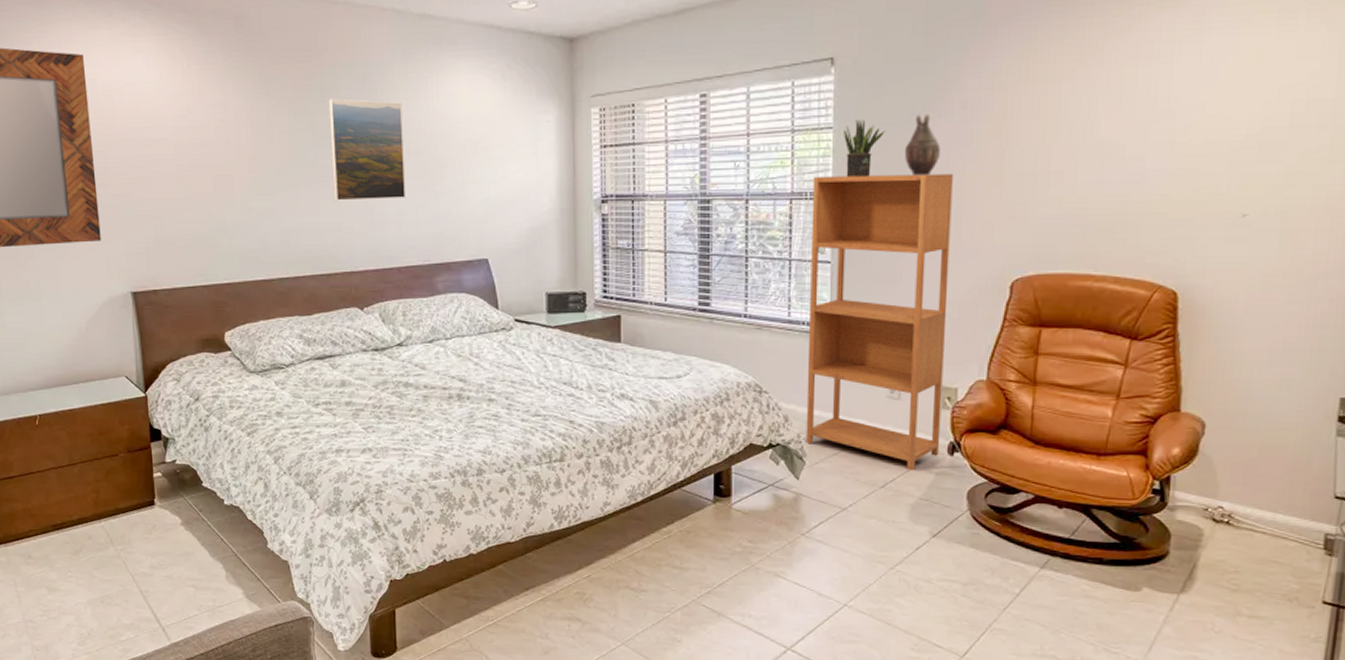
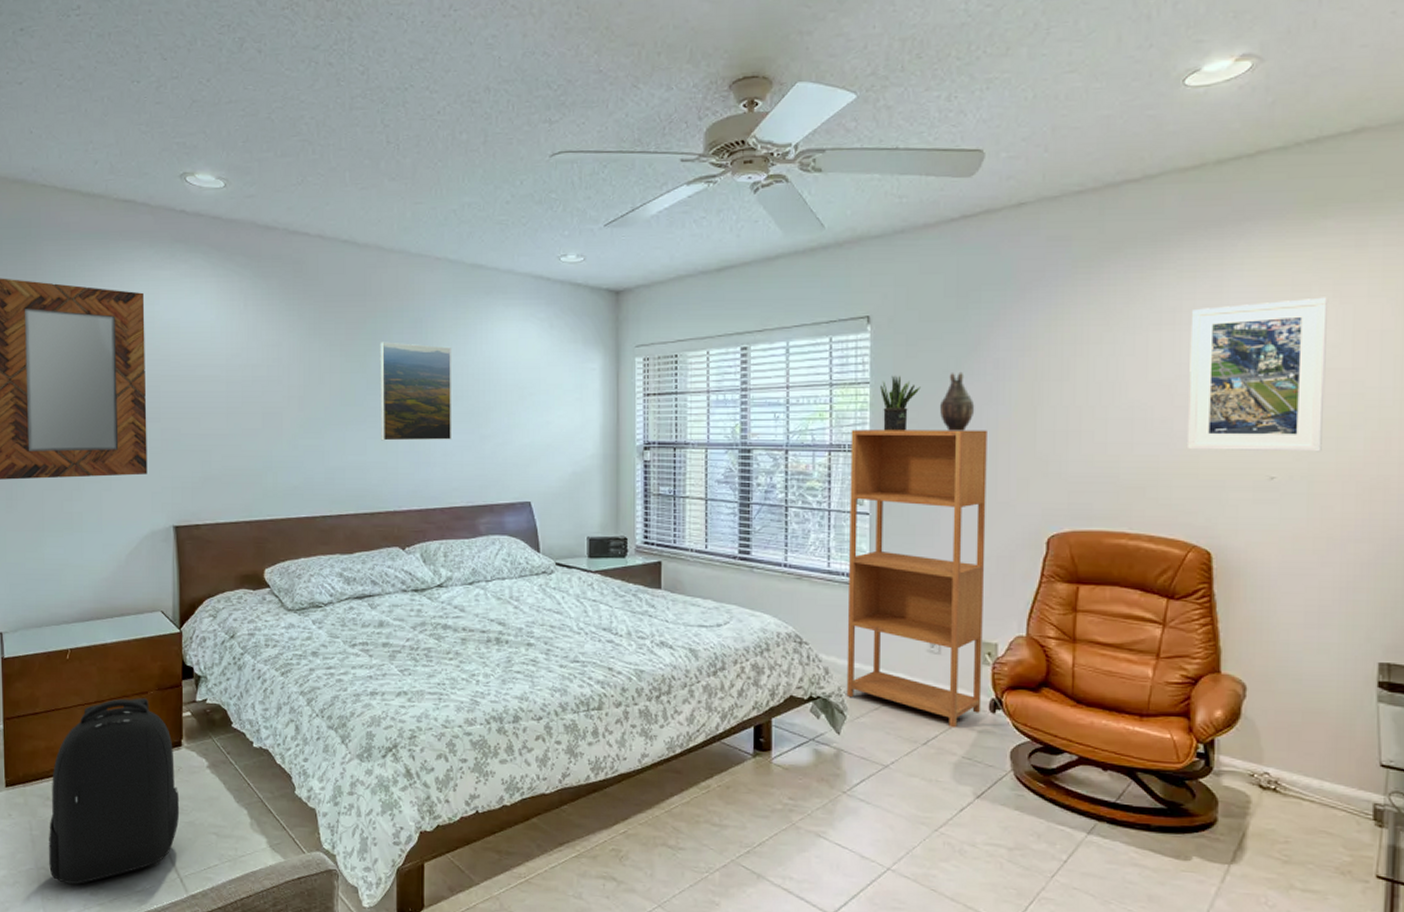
backpack: none [32,460,158,636] -> present [49,698,180,885]
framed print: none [1158,24,1315,189] -> present [1186,297,1327,452]

